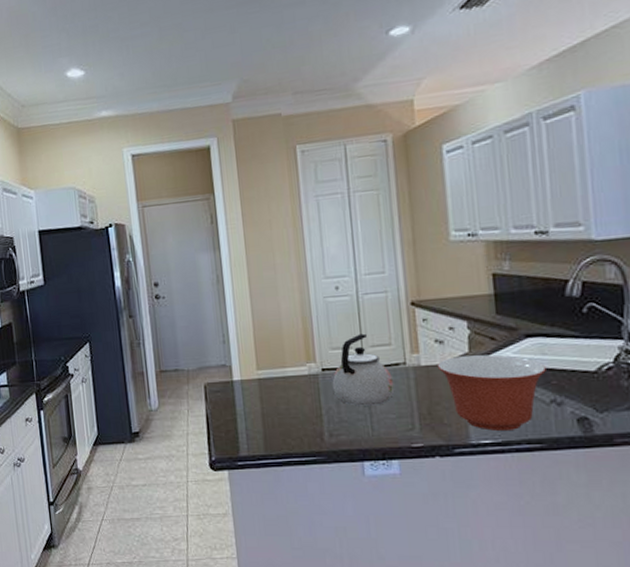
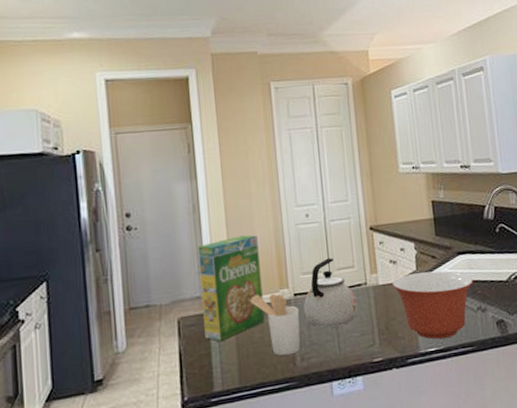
cereal box: none [222,306,291,409] -> present [197,235,265,342]
utensil holder: none [274,366,329,430] -> present [249,293,300,356]

